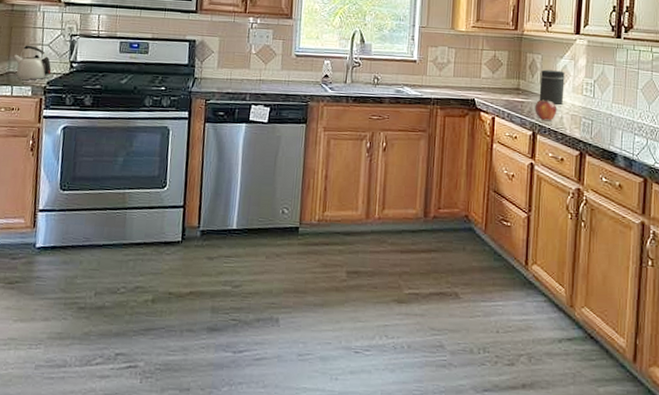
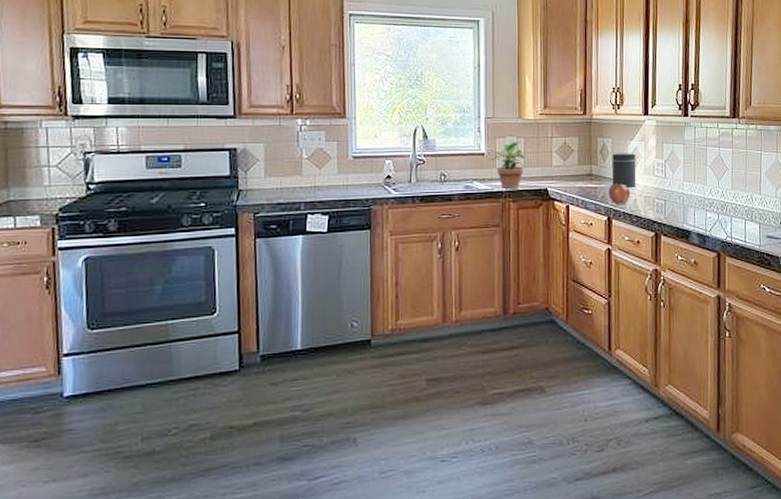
kettle: present [13,45,52,81] -> none [12,168,63,209]
potted plant: none [420,51,455,98] -> present [489,140,525,190]

